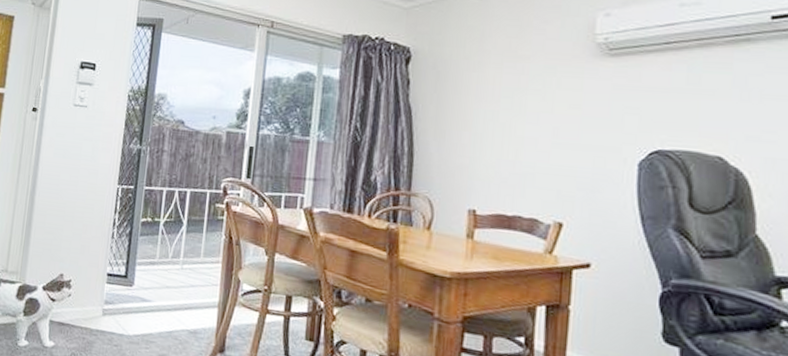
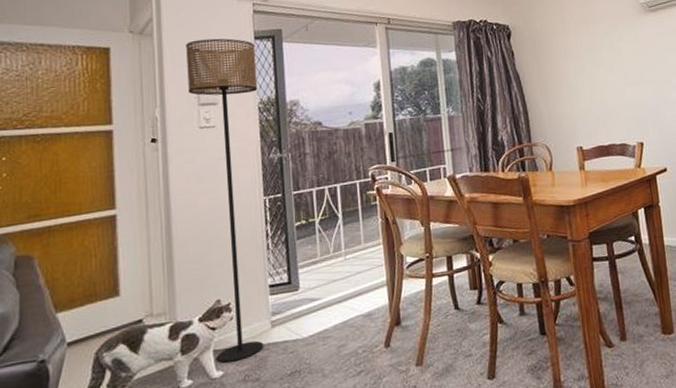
floor lamp: none [50,19,136,338] -> present [186,38,264,363]

